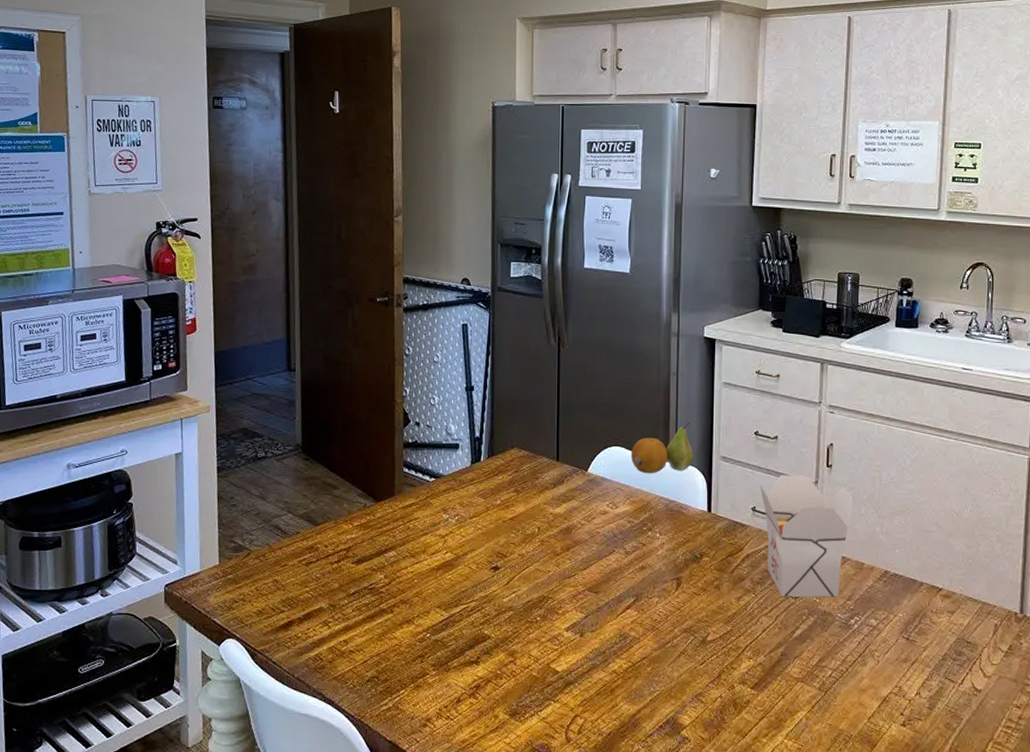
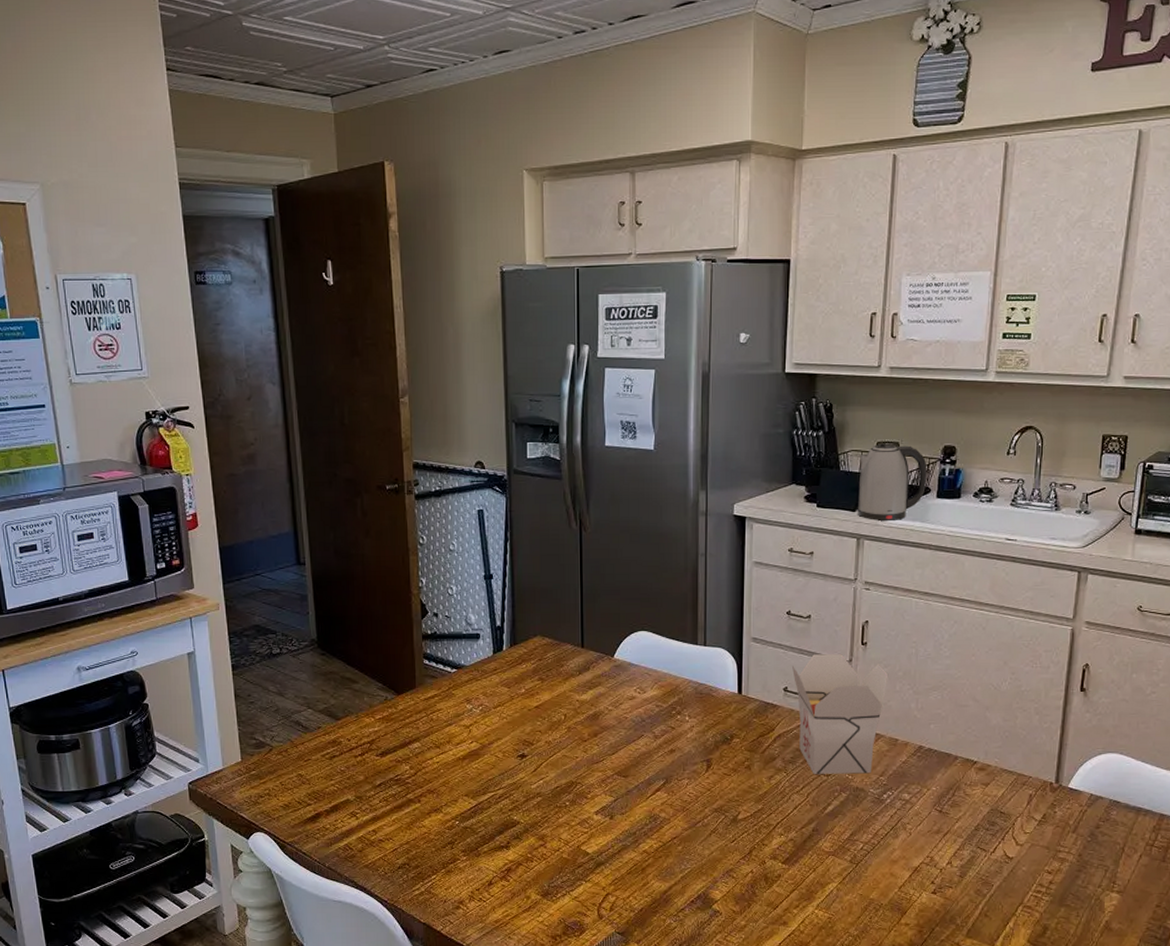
fruit: present [630,437,669,474] -> none [658,621,698,658]
fruit: present [666,423,694,471] -> none [695,604,724,654]
kettle: none [821,274,886,348] -> present [858,443,927,522]

